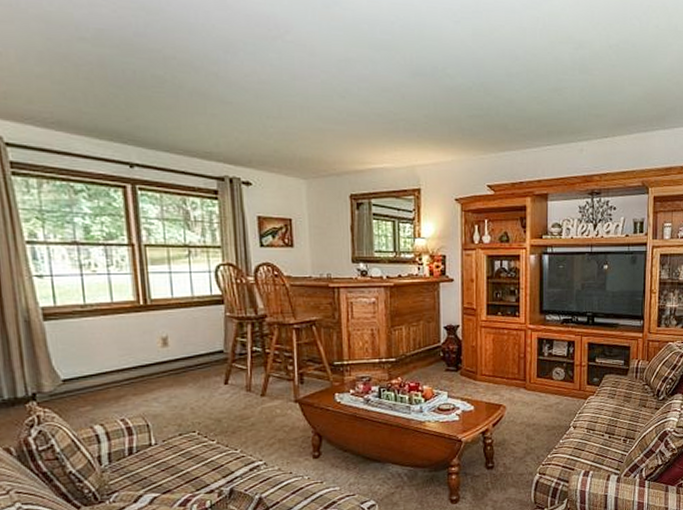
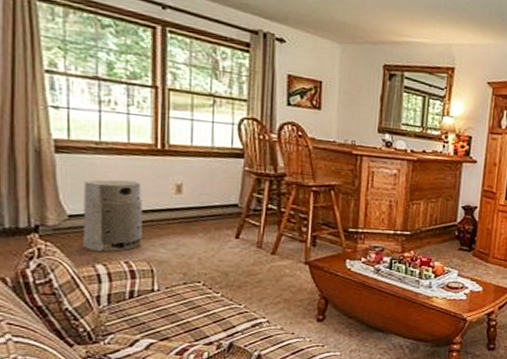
air purifier: none [74,339,135,413] -> present [83,179,143,252]

